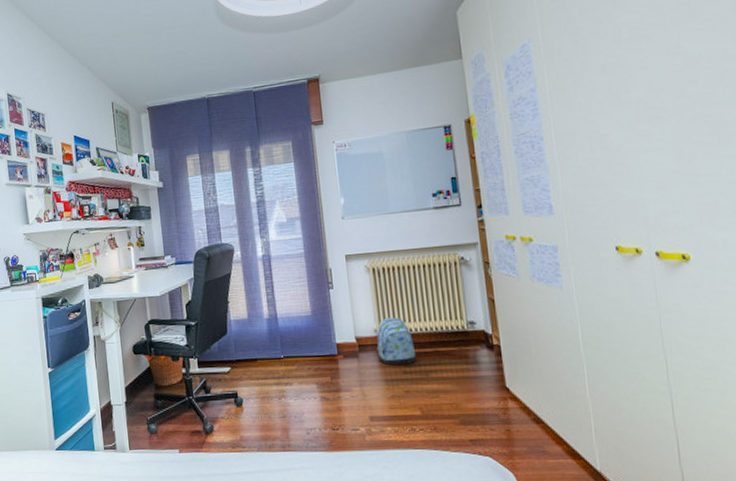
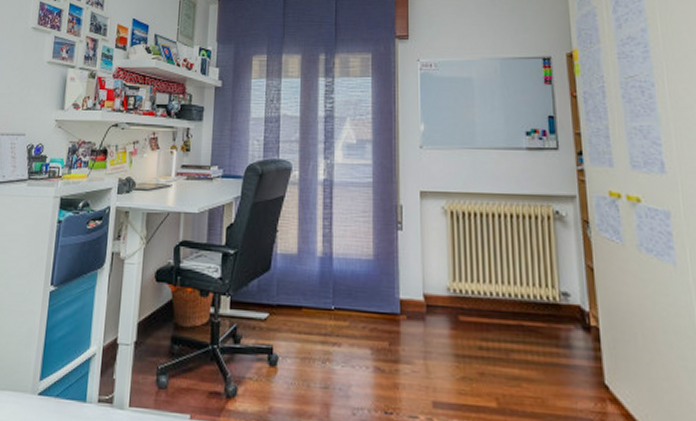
backpack: present [377,317,417,365] -> none [448,274,496,337]

